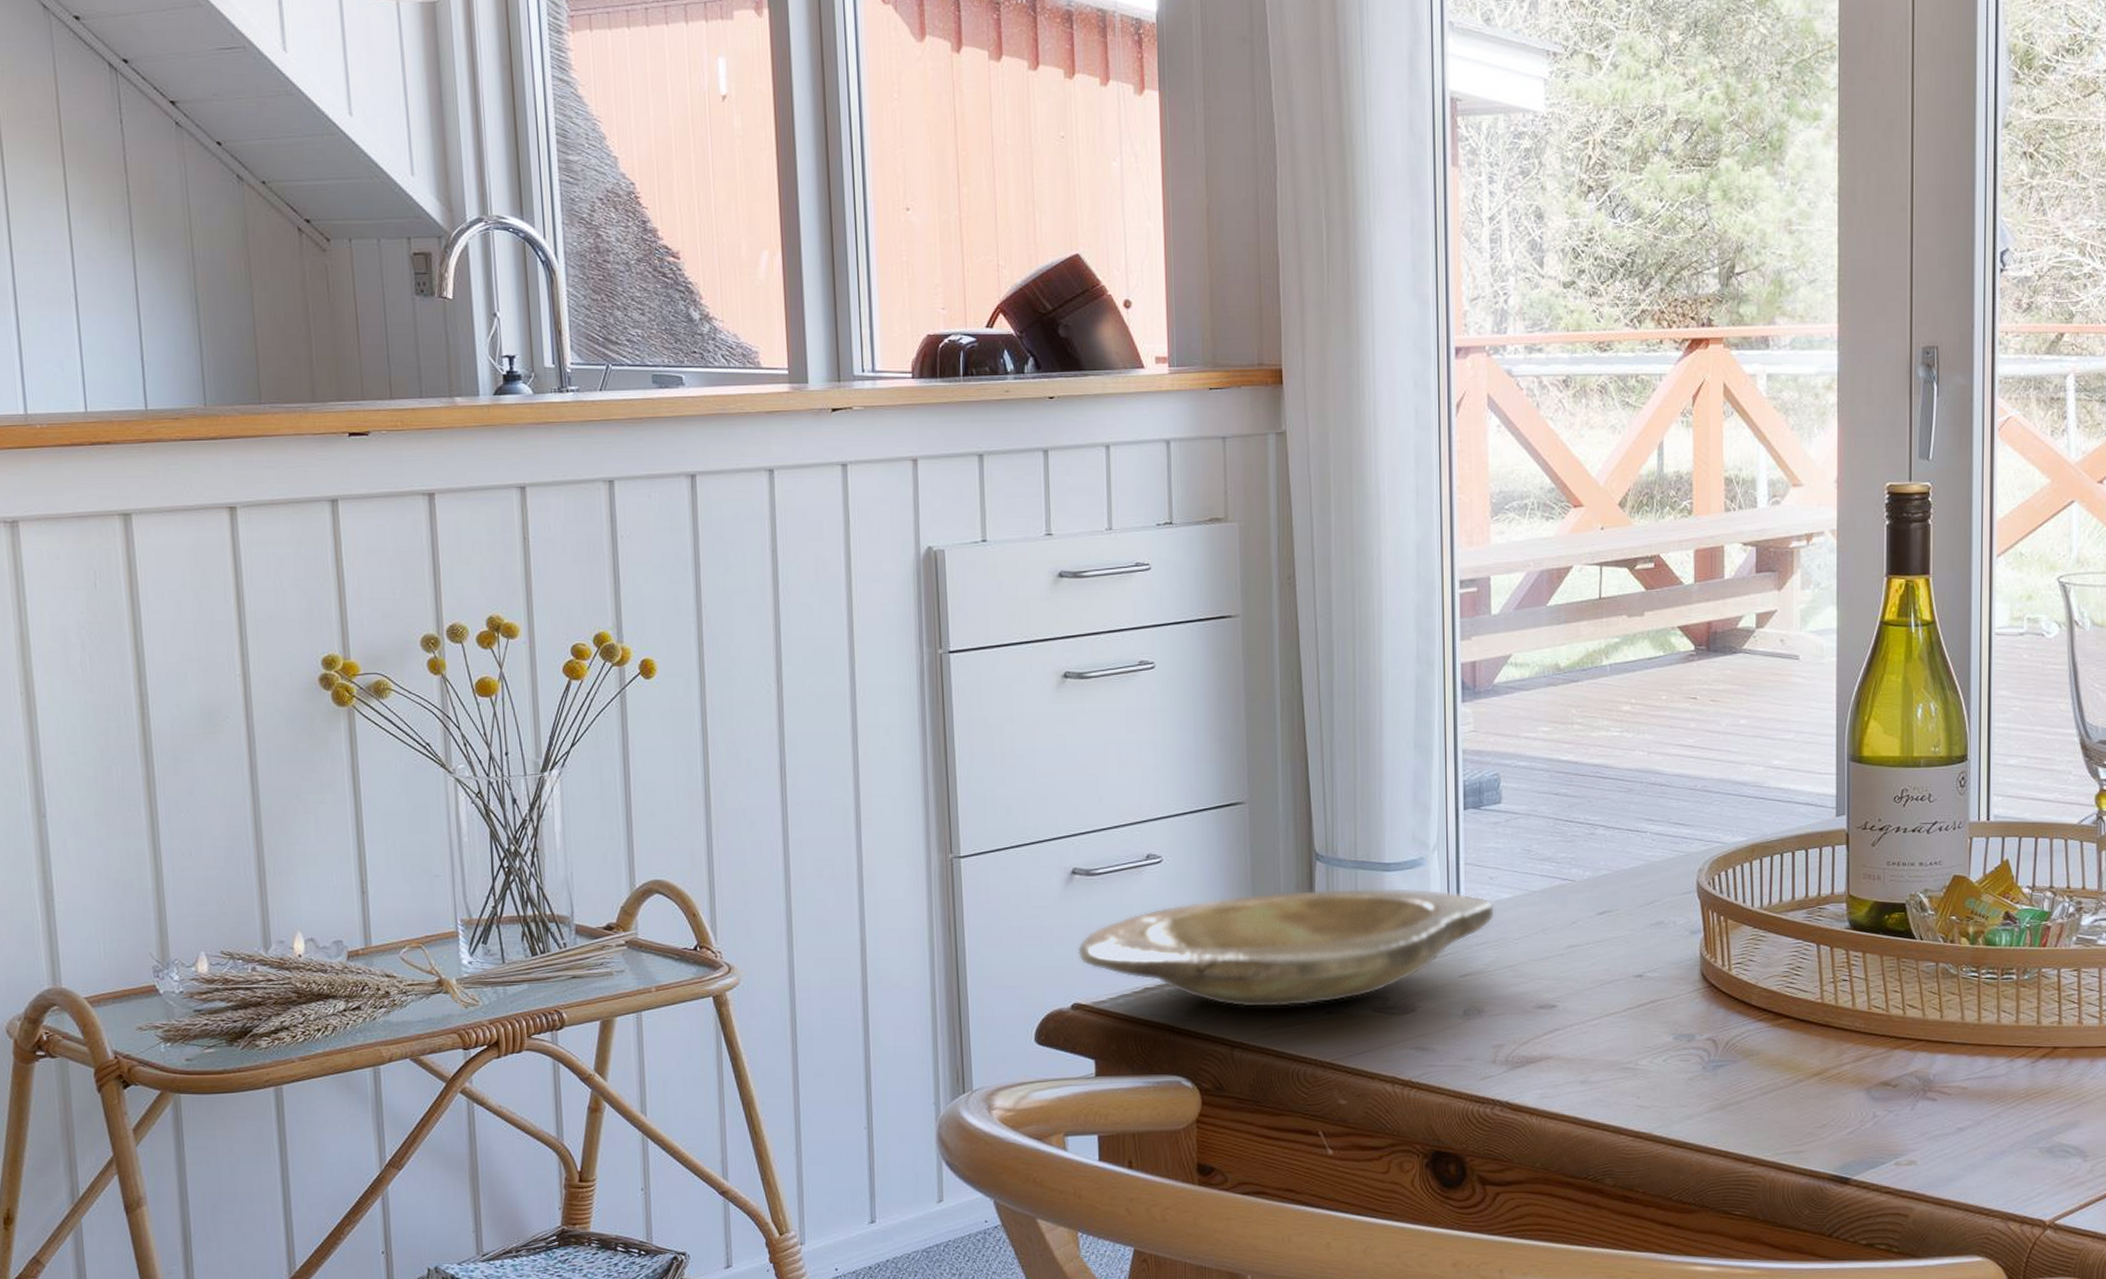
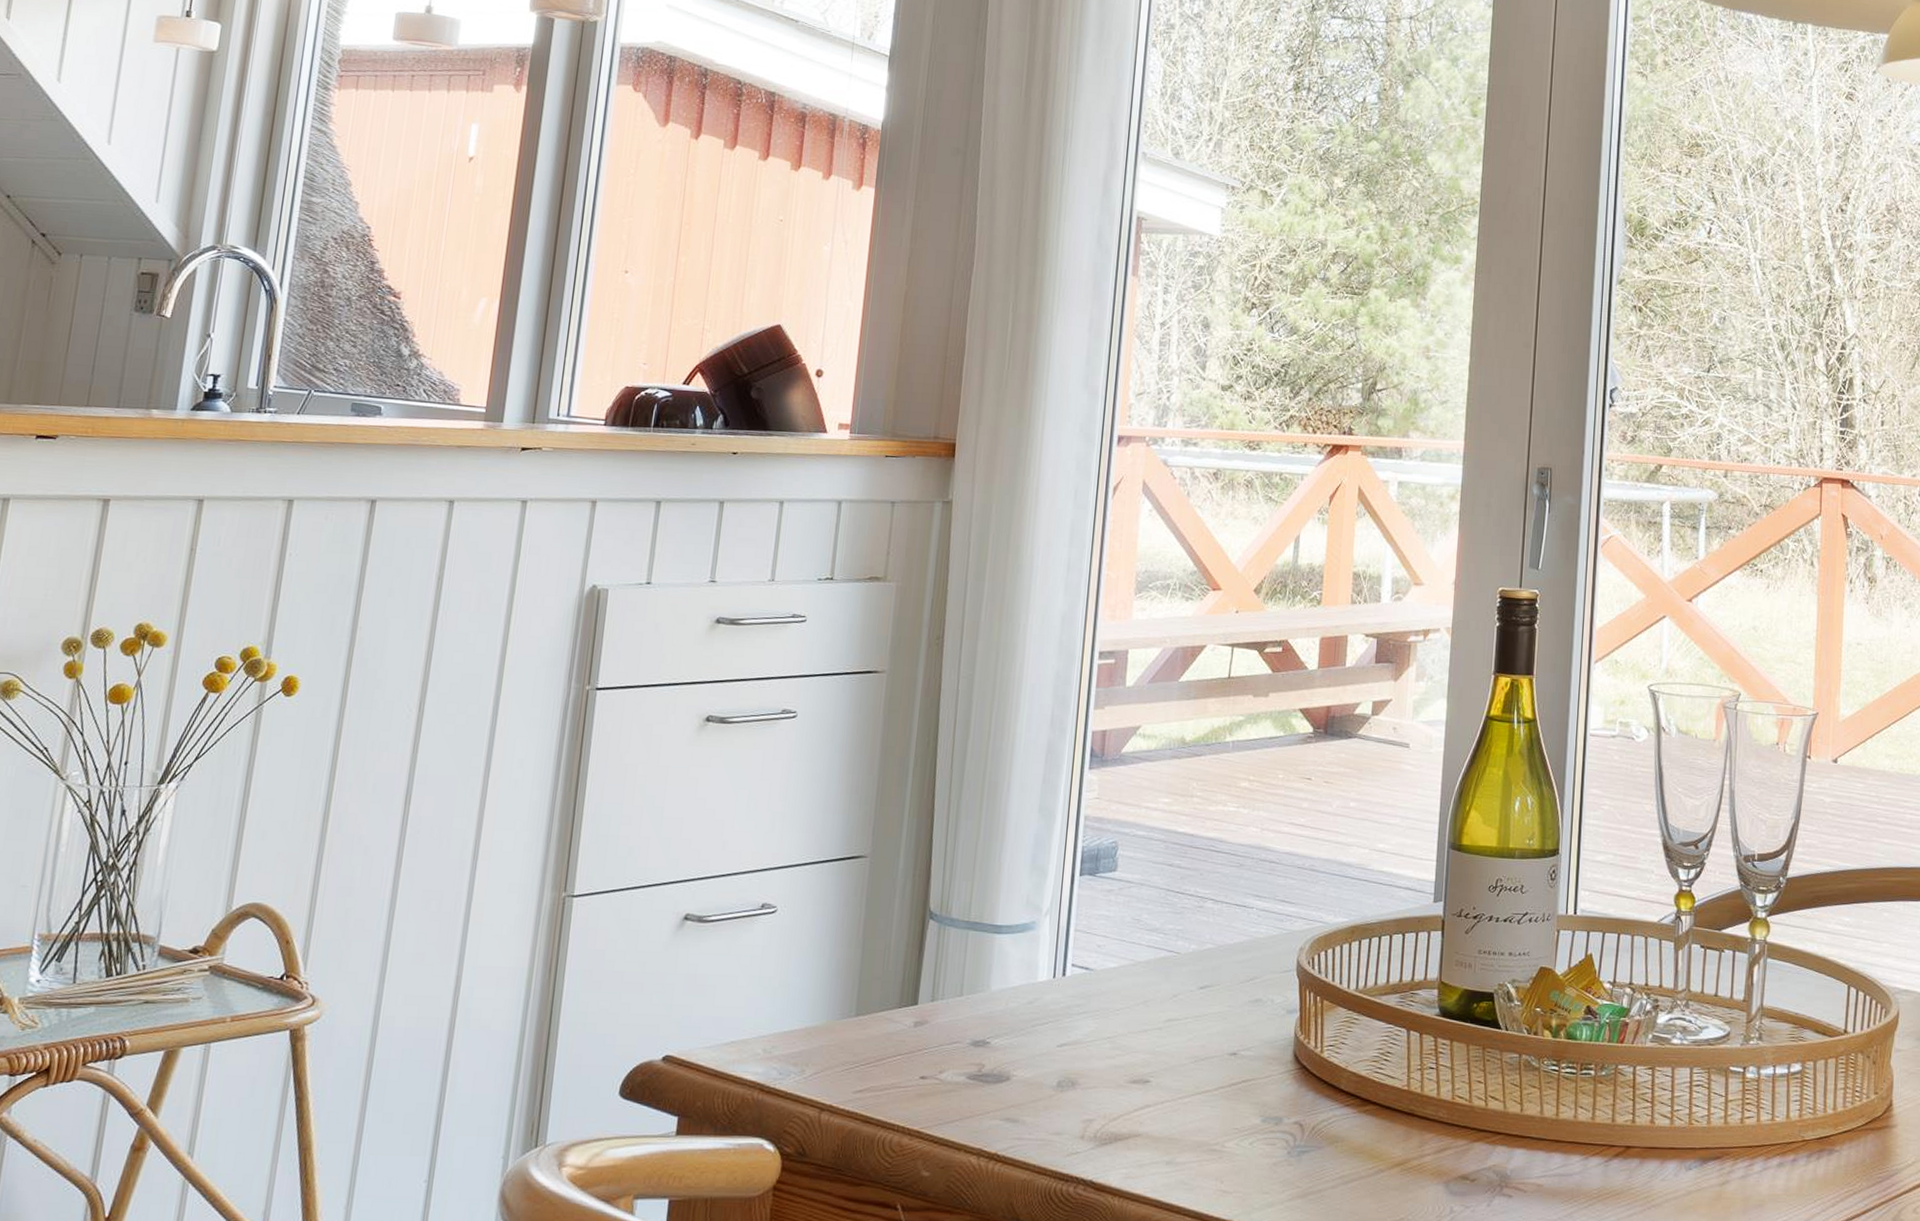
plate: present [1077,887,1496,1008] -> none [677,948,1100,1070]

